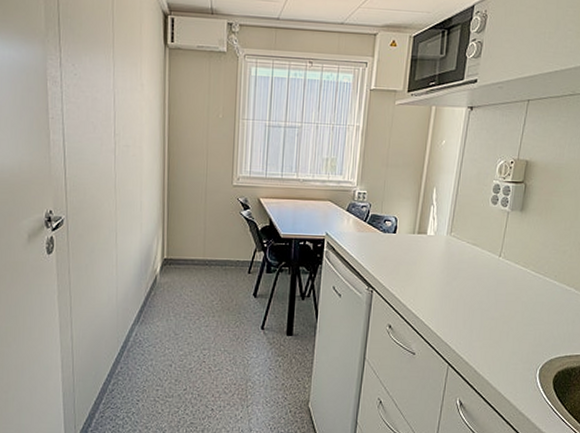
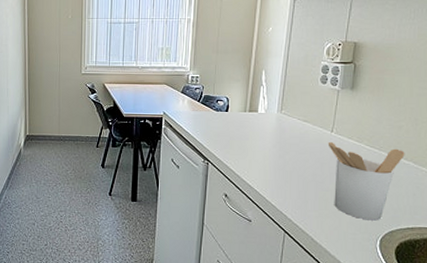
utensil holder: none [495,268,568,350] -> present [328,142,405,221]

